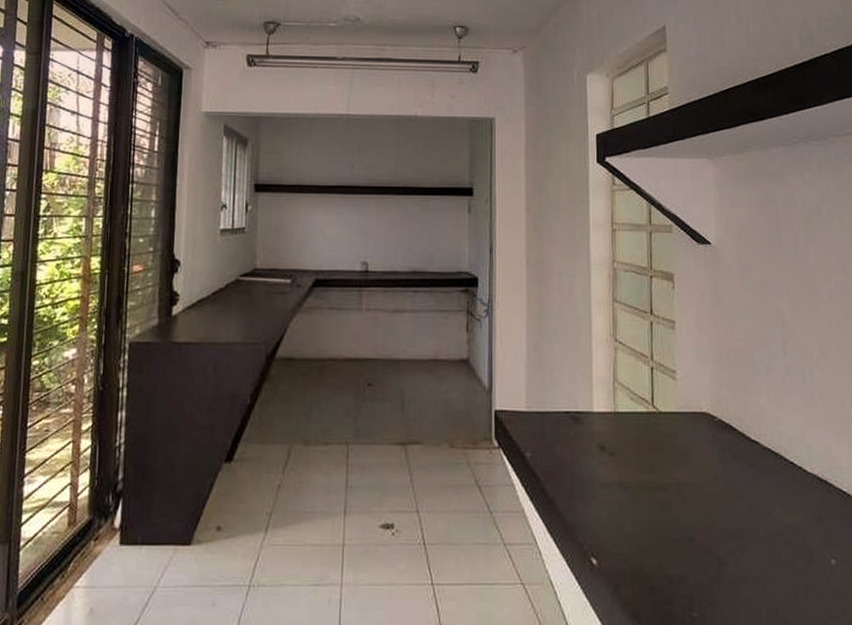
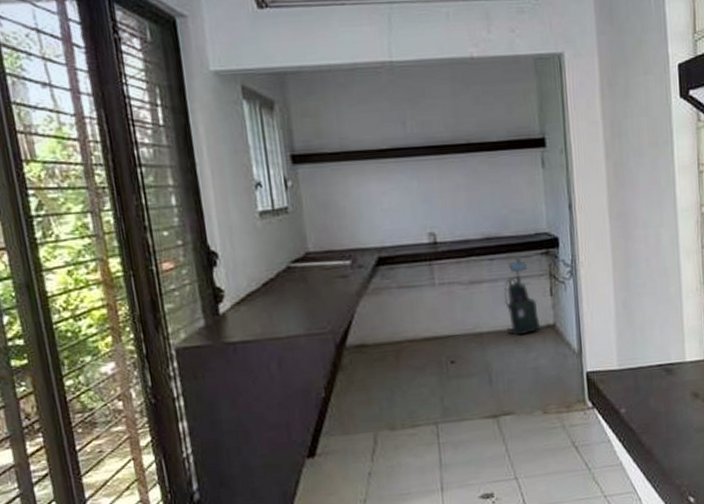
vacuum cleaner: none [422,293,455,366] -> present [504,258,541,336]

